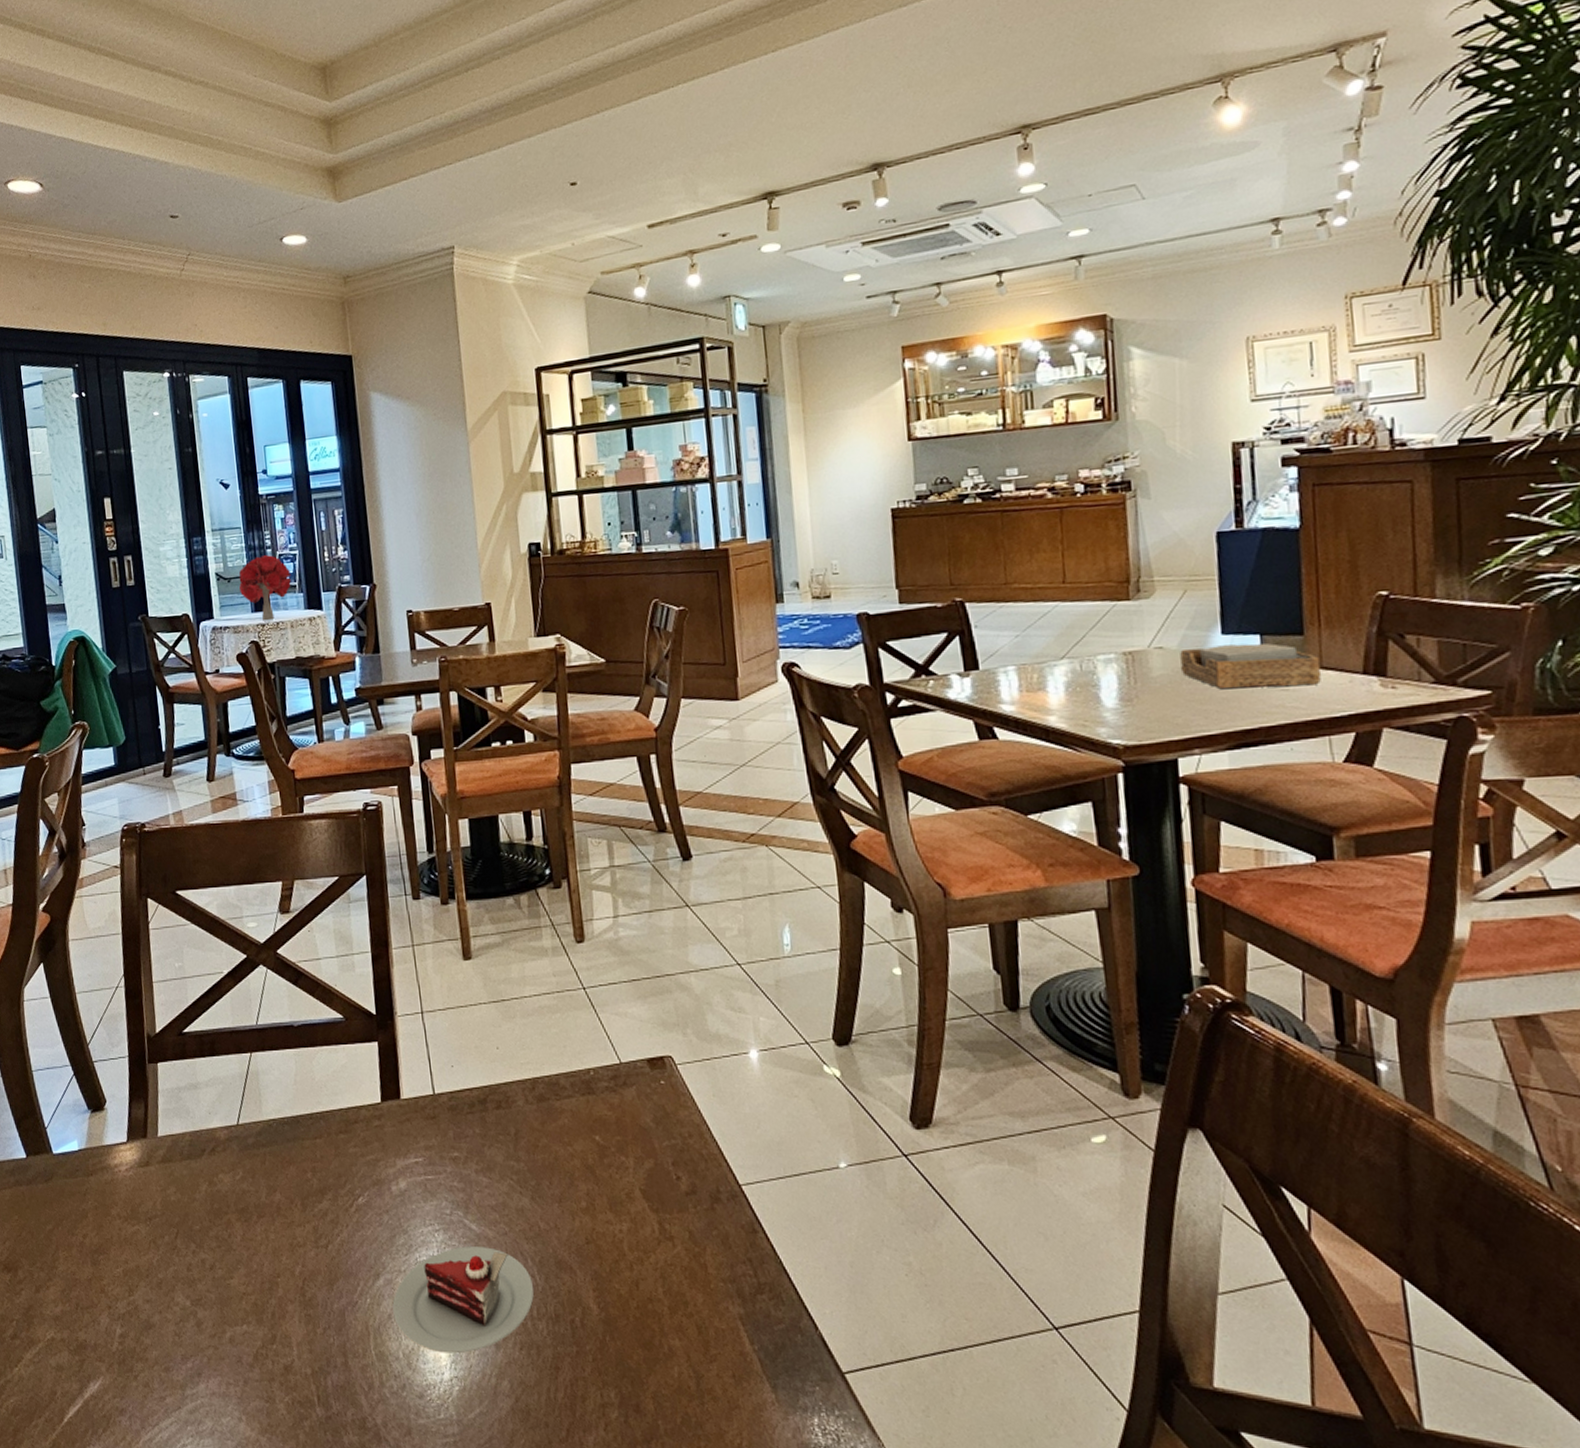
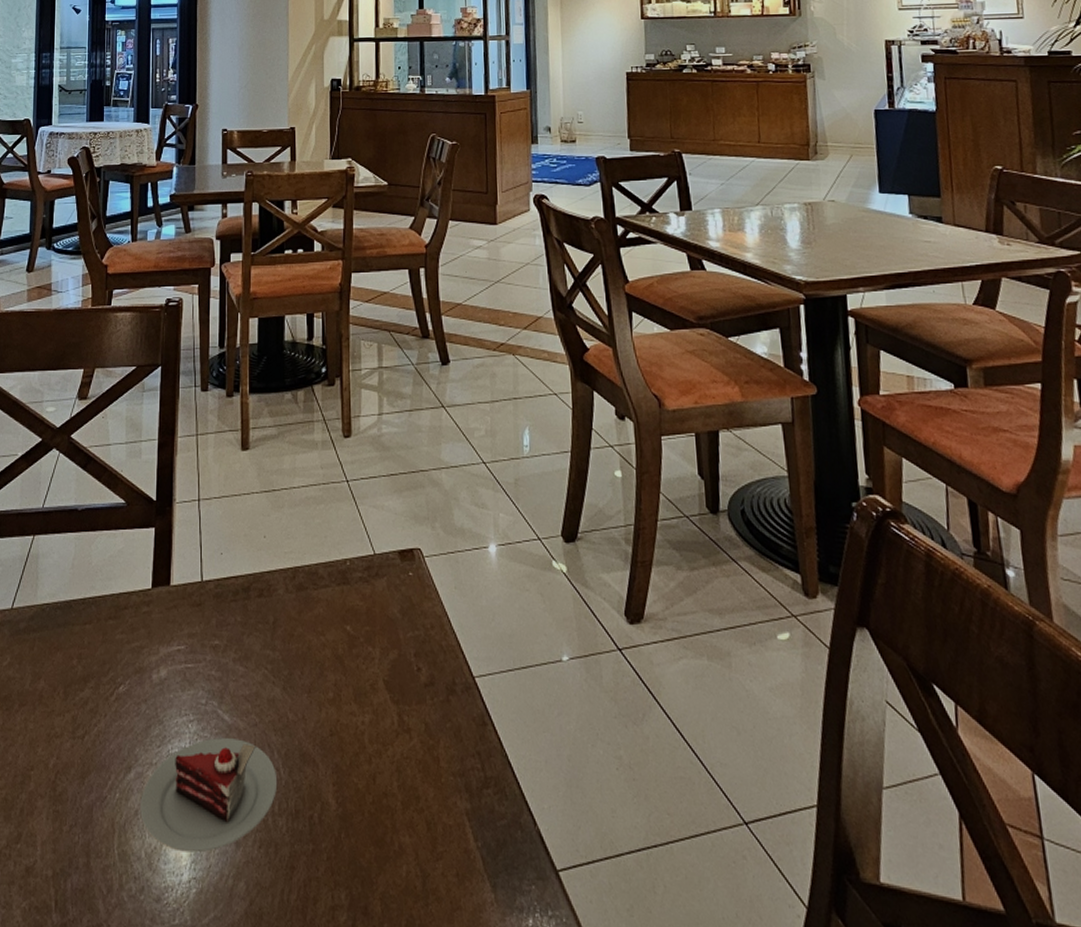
bouquet: present [239,555,291,621] -> none [78,73,125,130]
napkin holder: present [1180,643,1322,689] -> none [848,202,955,239]

